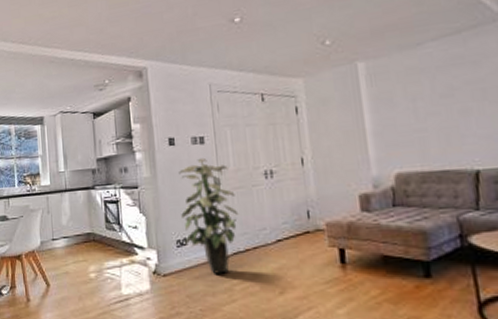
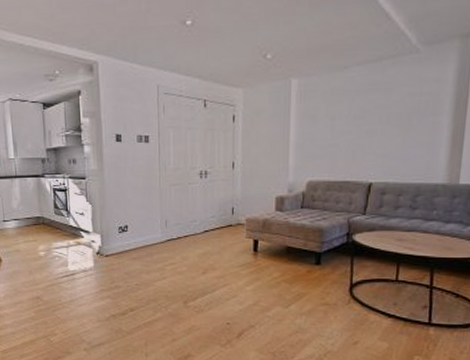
indoor plant: present [179,157,239,274] -> none [124,155,175,256]

